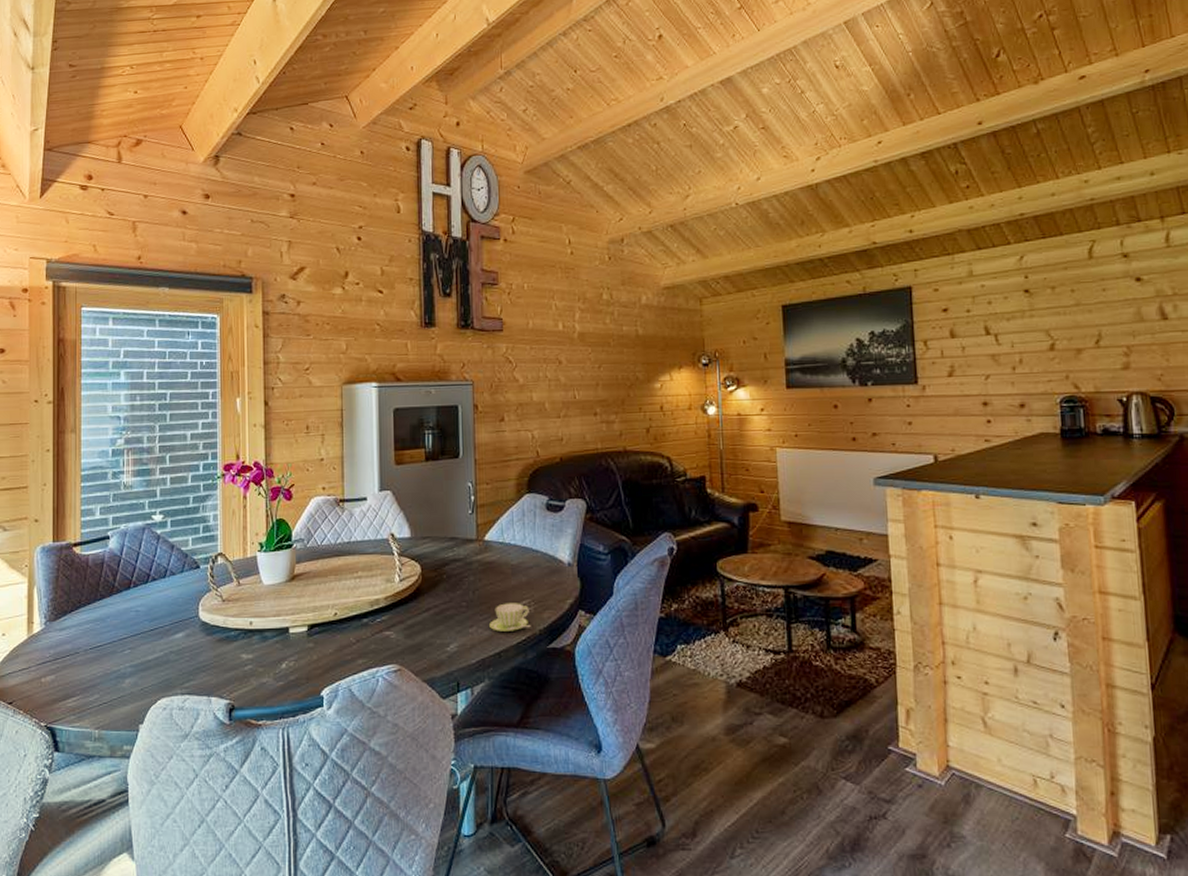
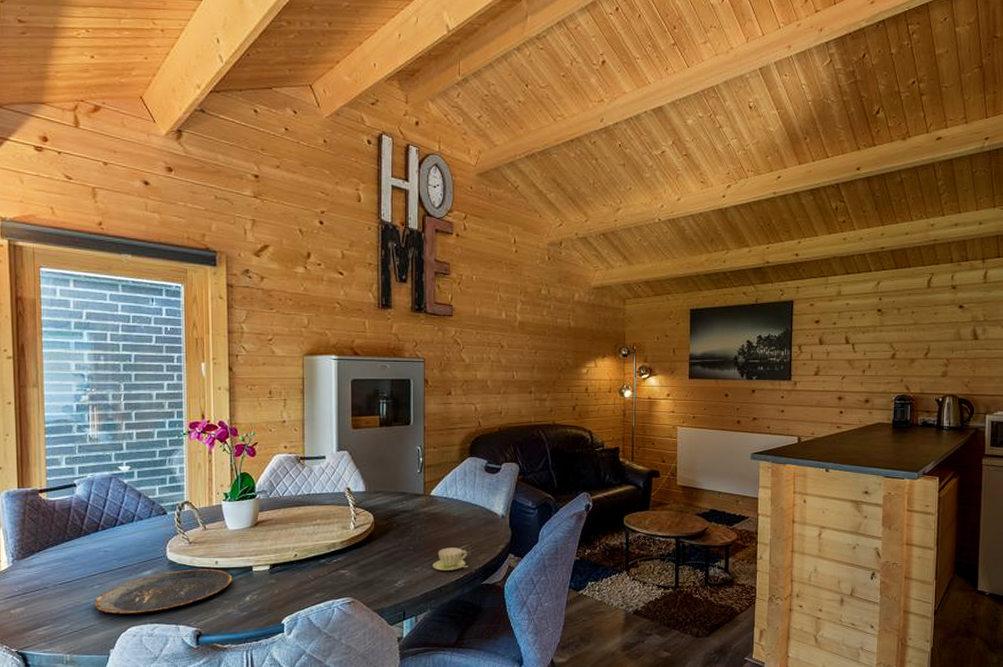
plate: none [124,630,268,684] -> present [94,569,233,615]

